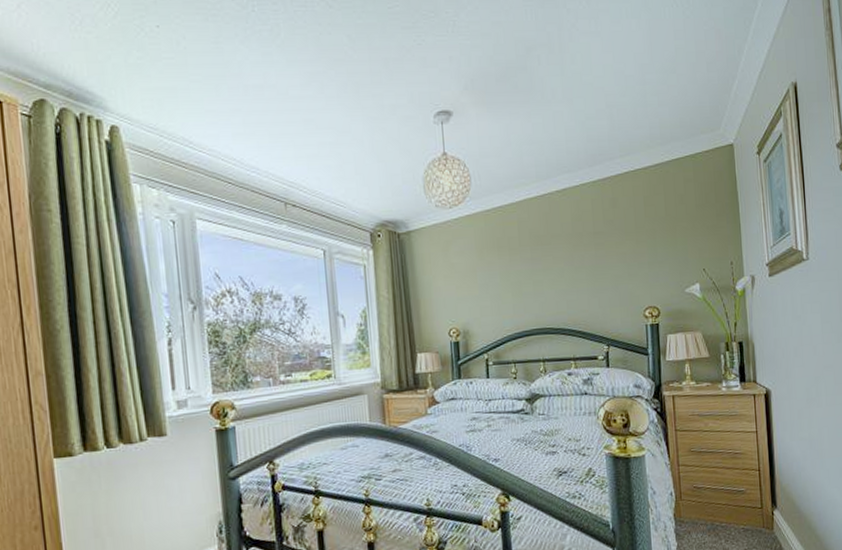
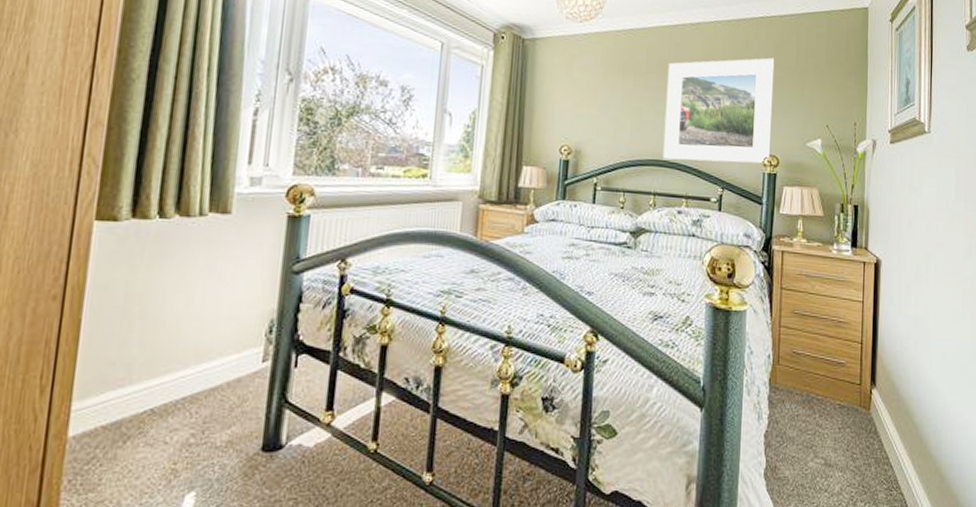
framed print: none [540,211,651,326] -> present [662,57,775,164]

